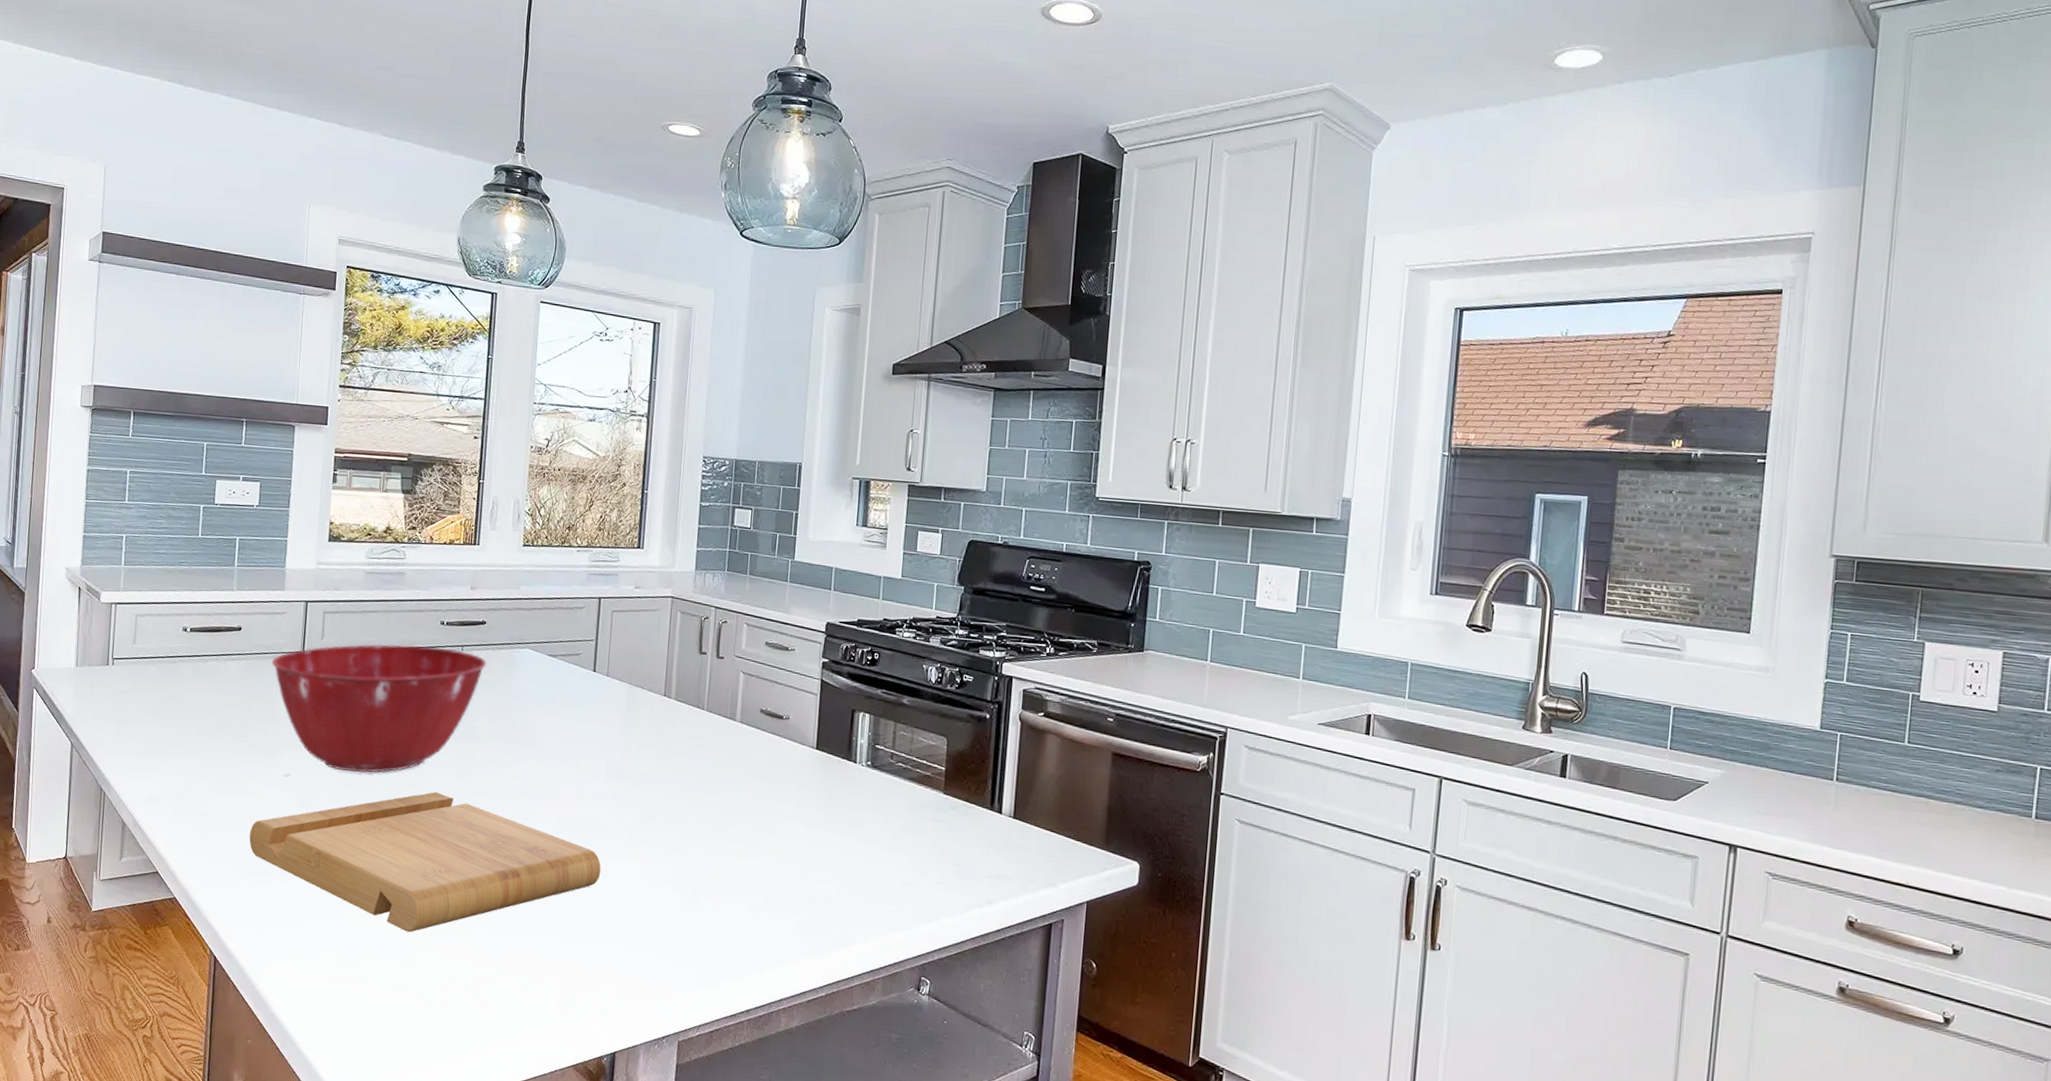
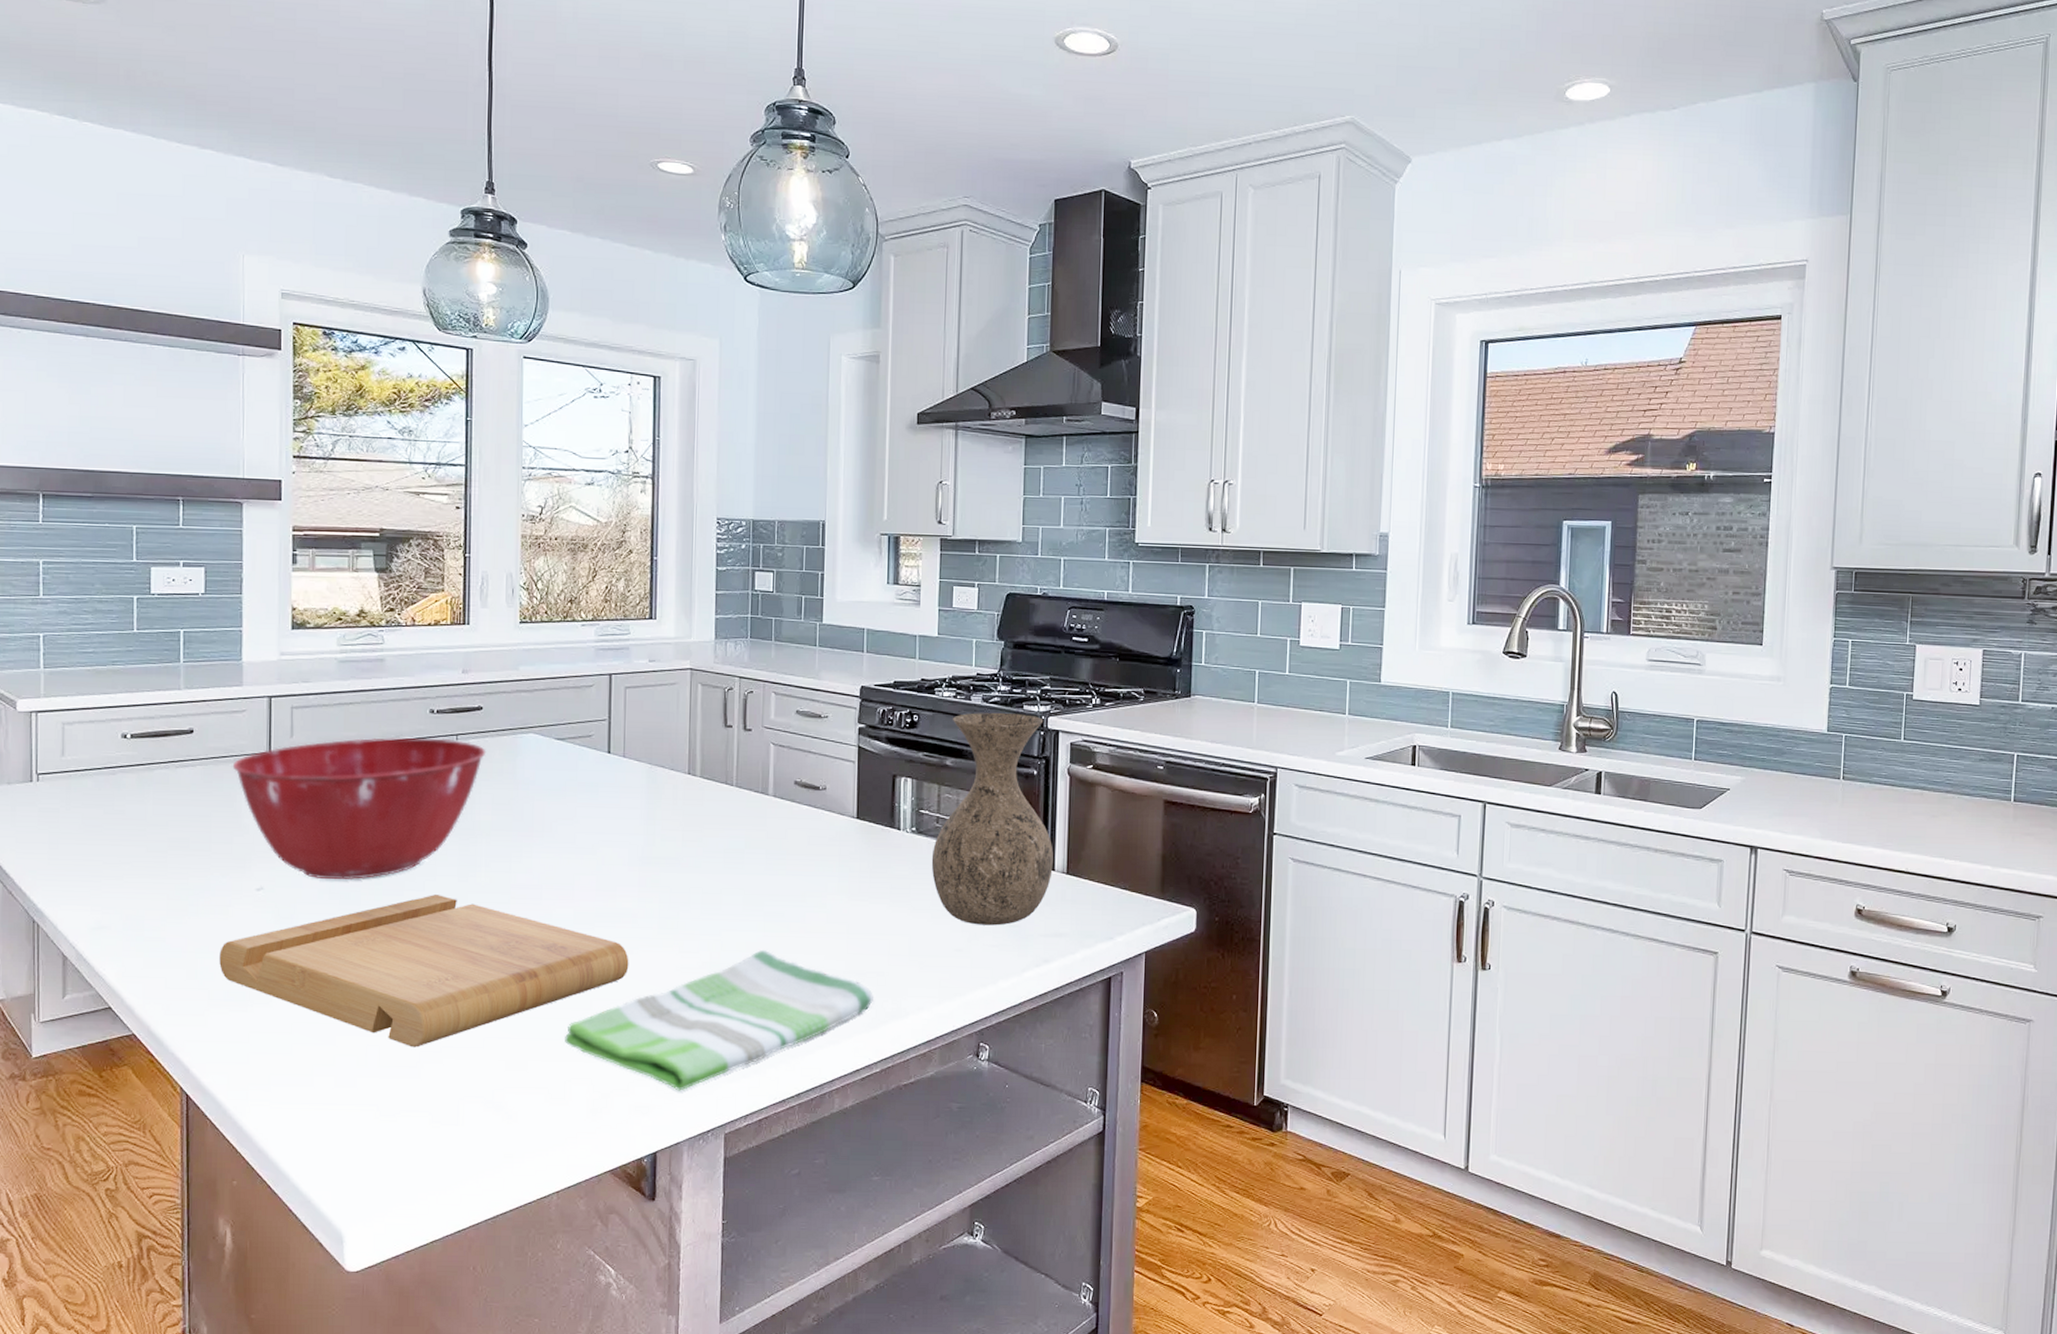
dish towel: none [540,867,823,996] -> present [565,949,873,1091]
vase: none [884,654,1002,864] -> present [931,712,1054,926]

